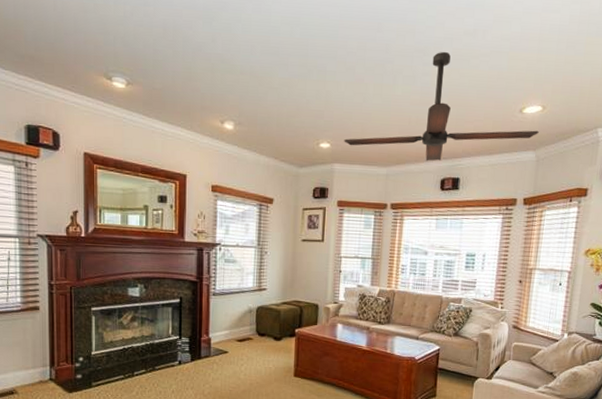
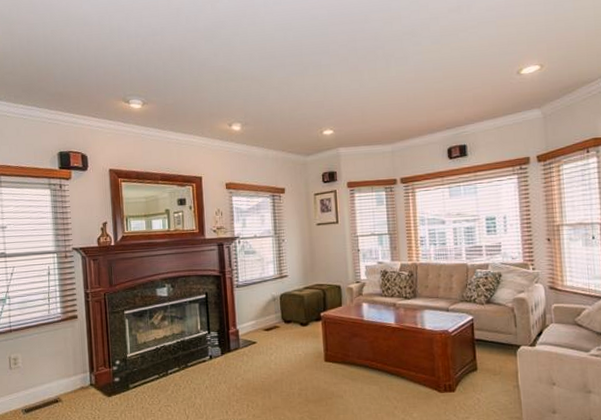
ceiling fan: present [344,51,539,161] -> none [346,30,541,133]

